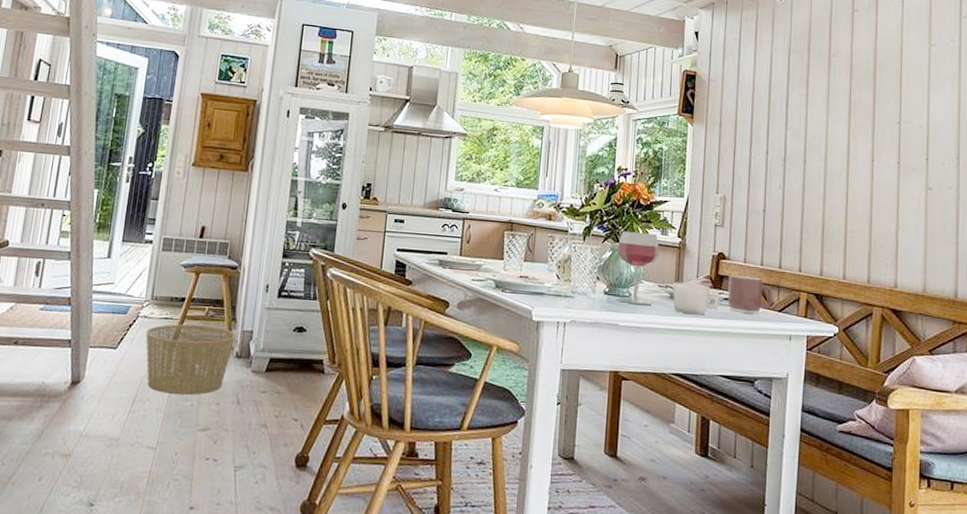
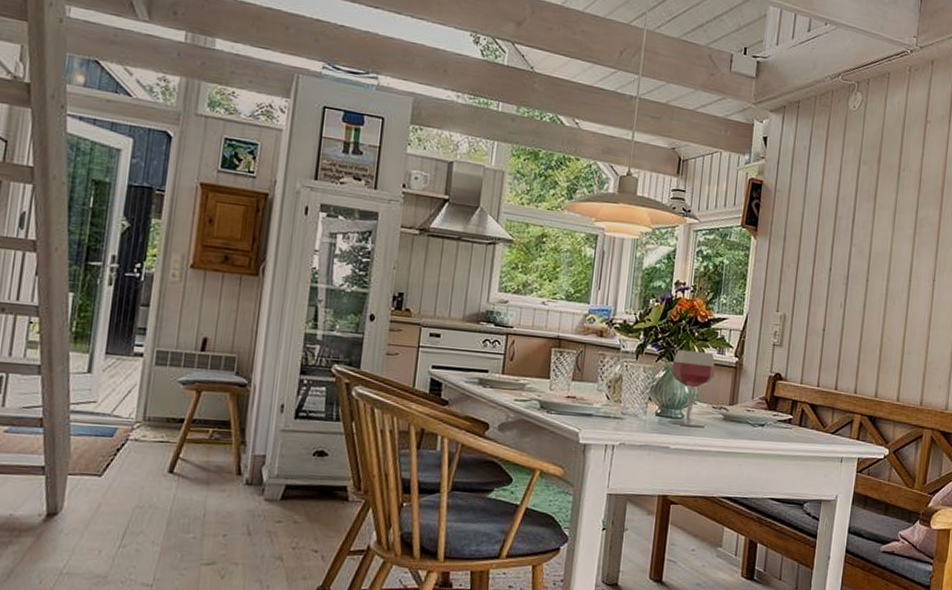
basket: present [145,324,236,395] -> none [137,448,246,526]
cup: present [672,281,719,315] -> none [726,403,774,438]
mug: present [728,275,772,314] -> none [781,396,827,436]

